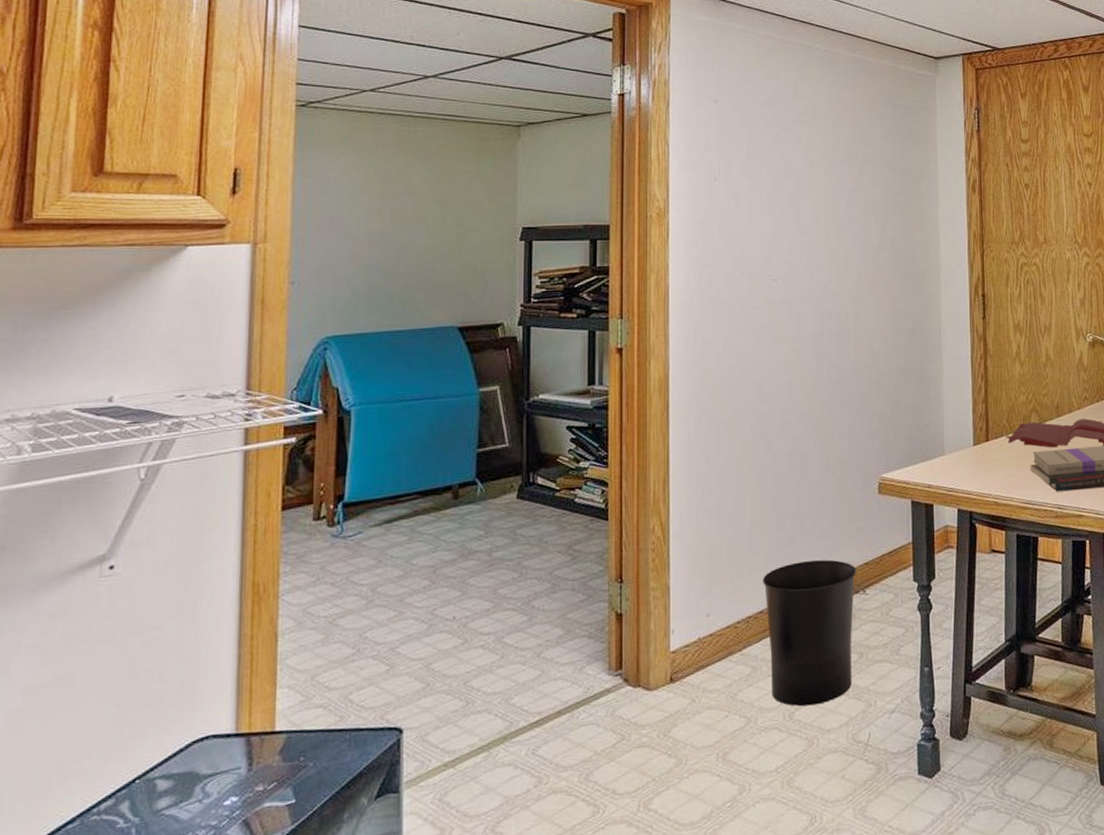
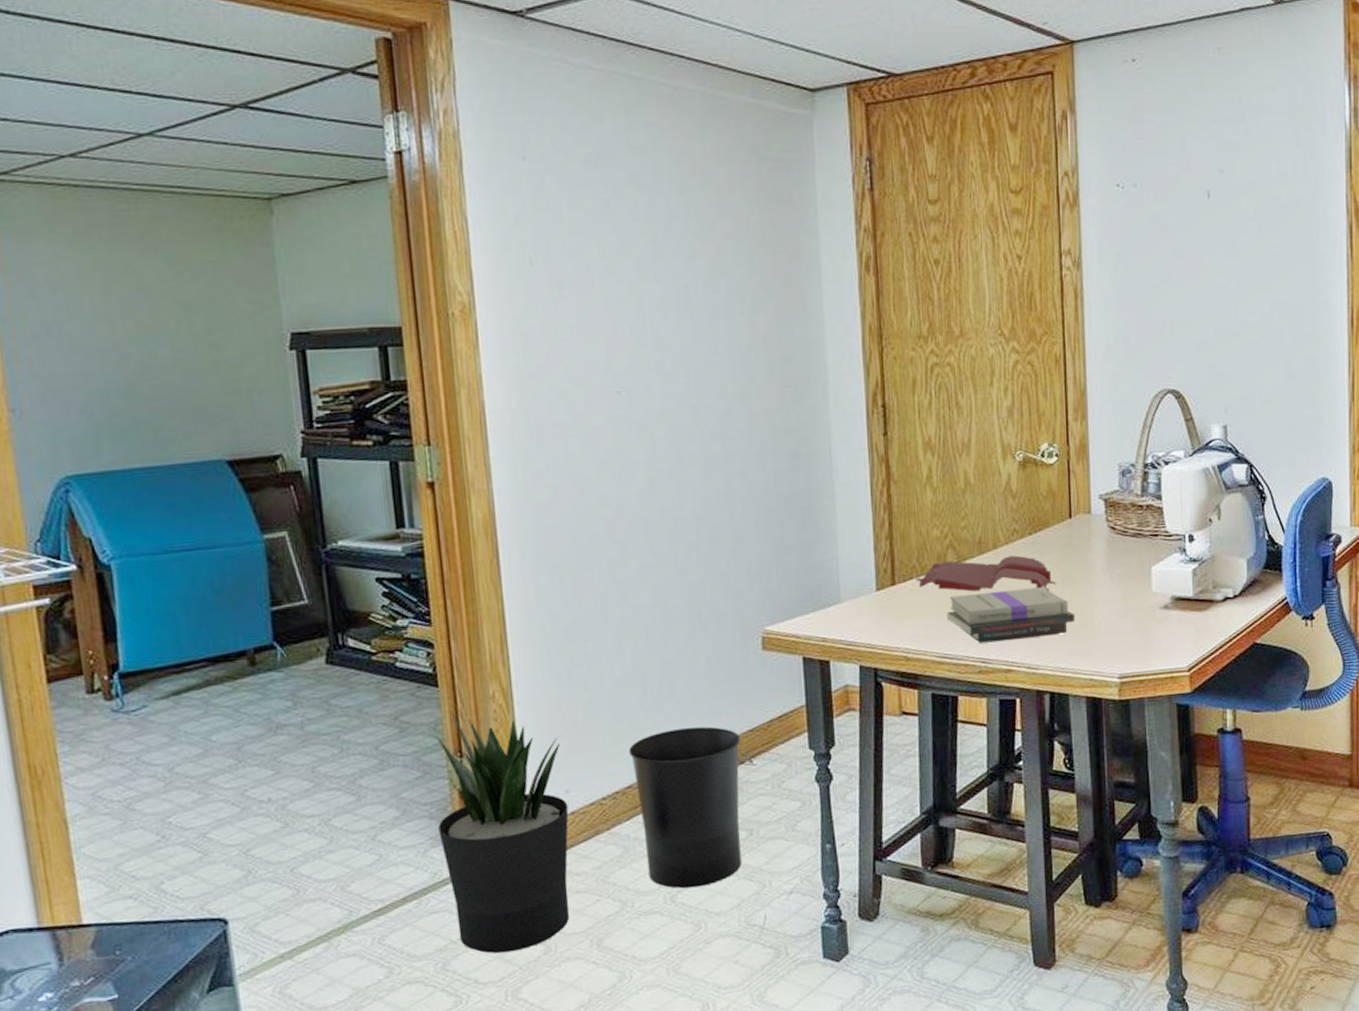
planter: none [595,542,708,765] -> present [437,711,569,954]

